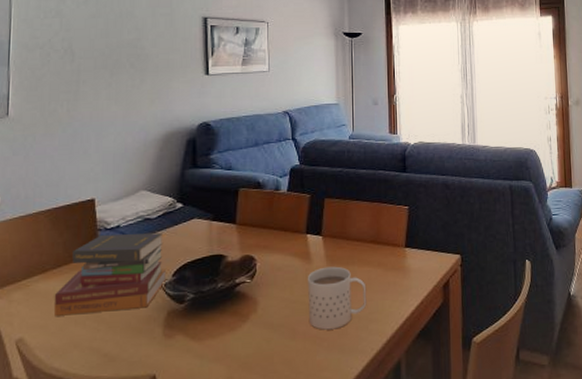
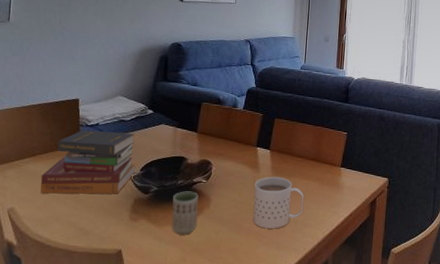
cup: none [213,294,244,348] -> present [171,191,199,234]

